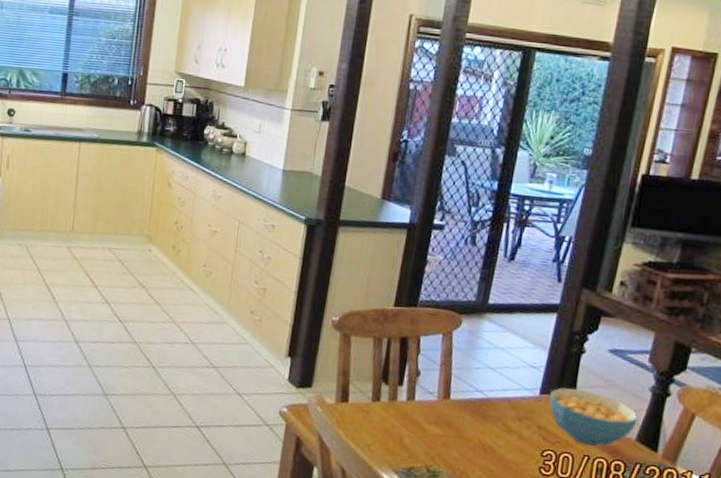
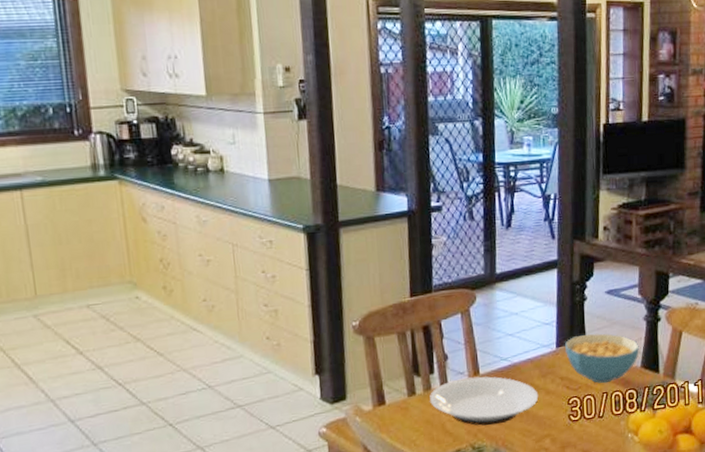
plate: none [393,397,510,455] -> present [430,376,539,426]

